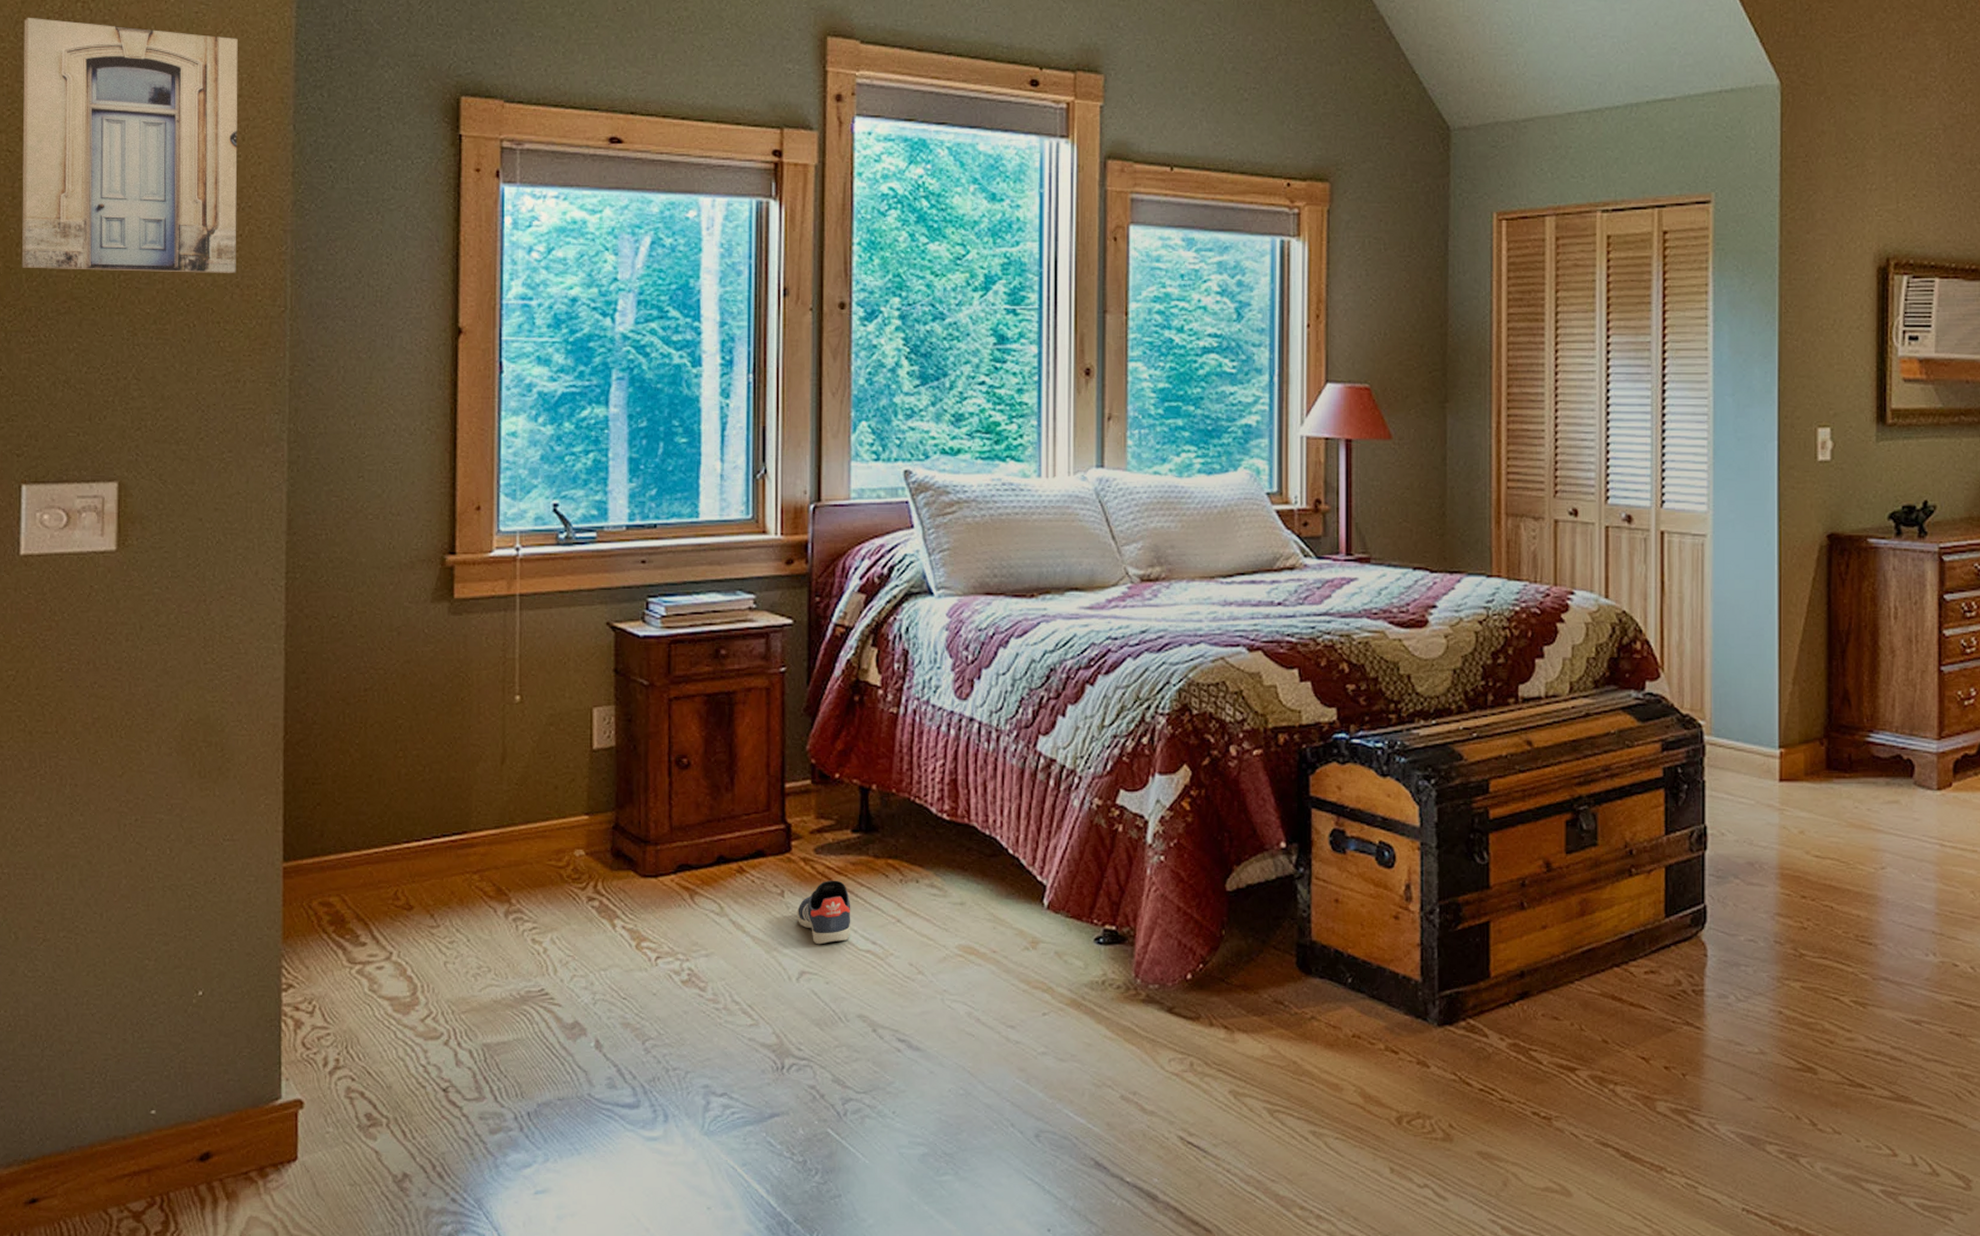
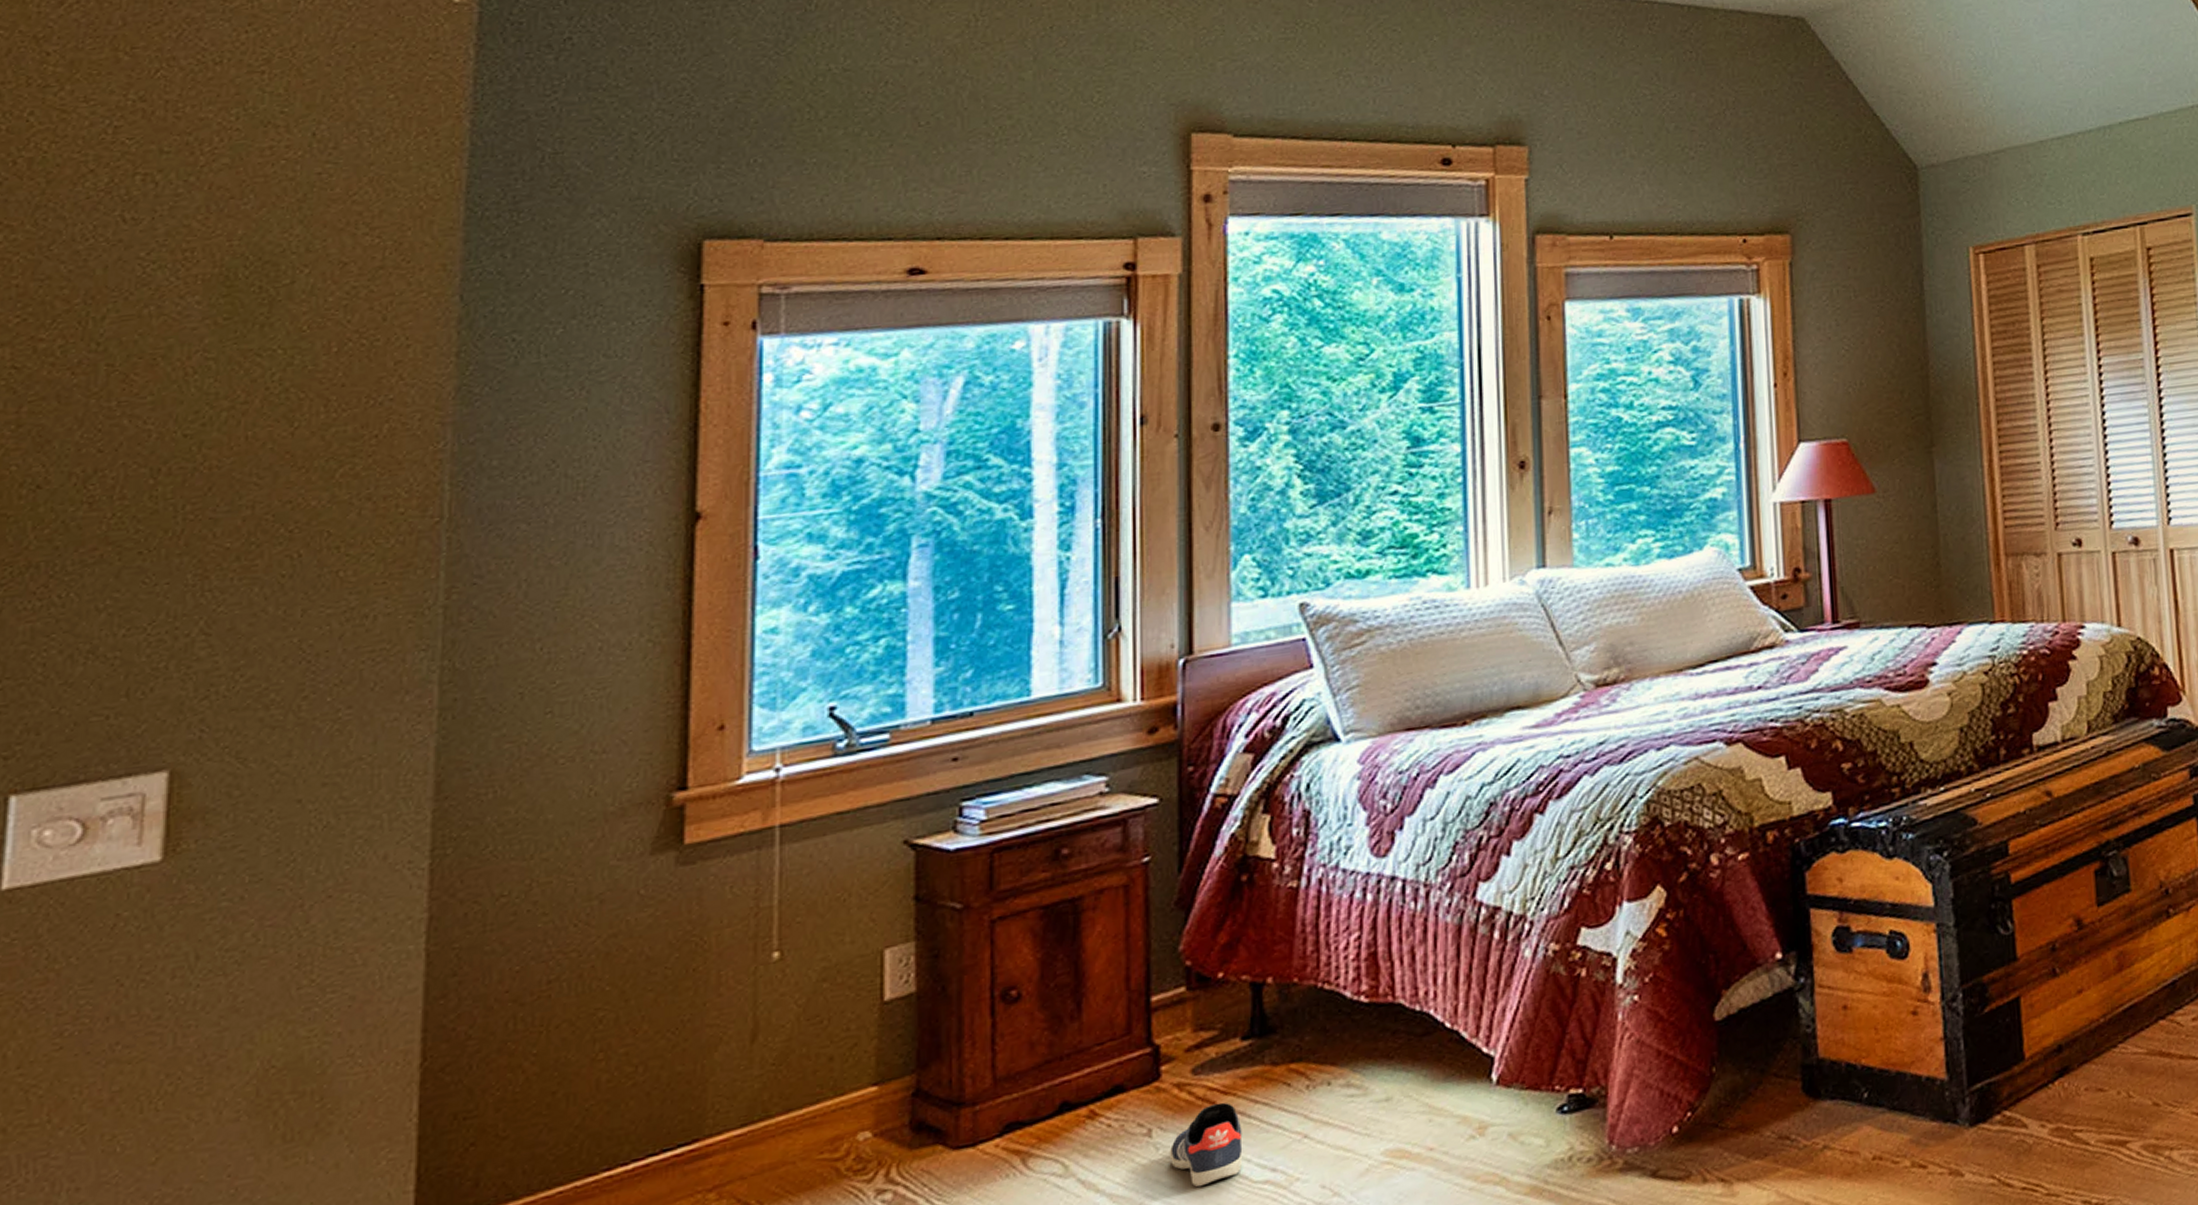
wall art: present [21,17,238,273] -> none [26,199,380,513]

